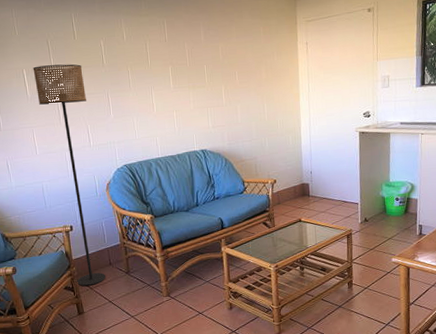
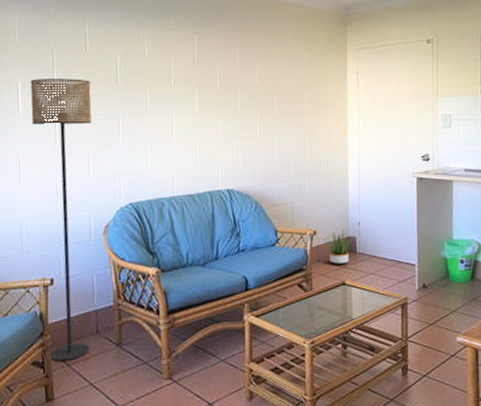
potted plant: none [282,178,308,207] -> present [324,229,356,265]

